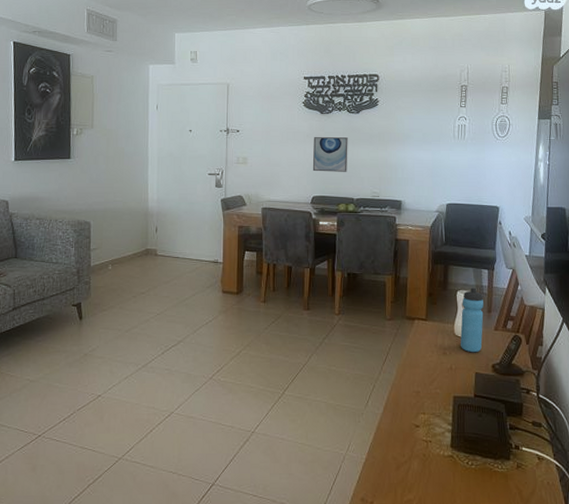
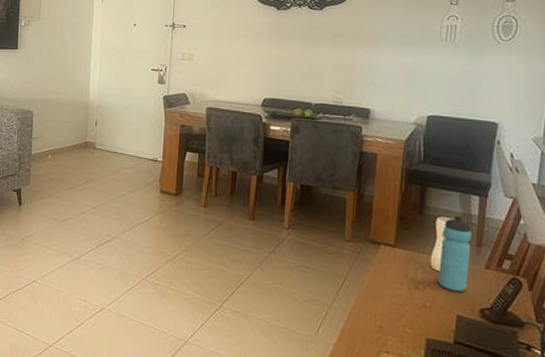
wall art: present [312,137,348,172] -> none [265,35,308,74]

